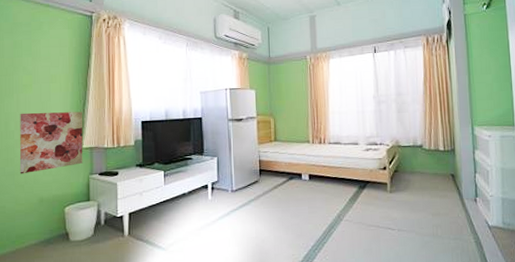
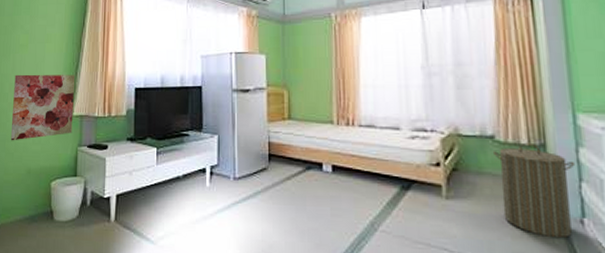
laundry hamper: none [422,148,473,213] -> present [494,142,576,239]

